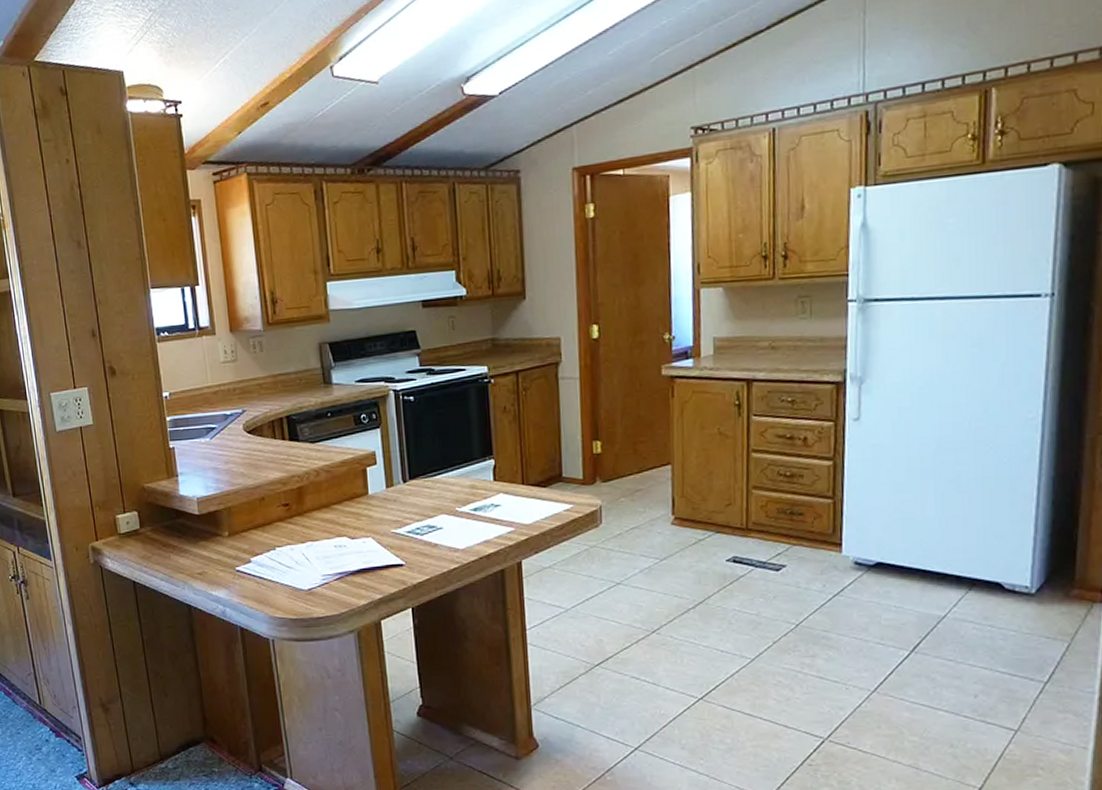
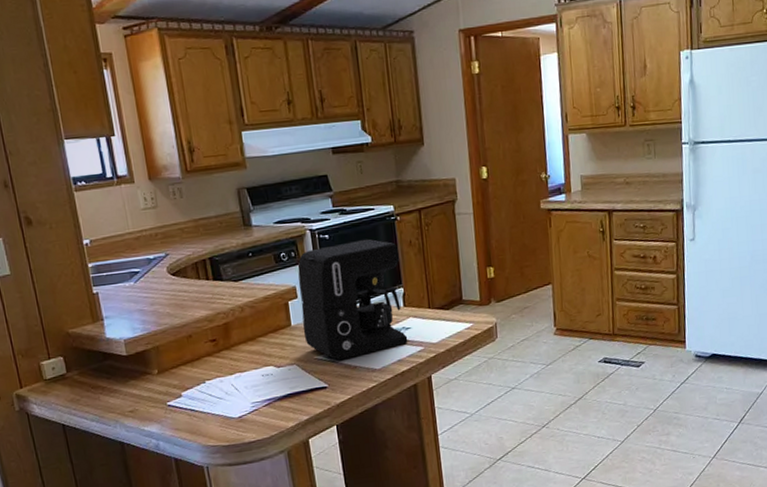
coffee maker: none [378,402,497,536] -> present [297,238,408,360]

